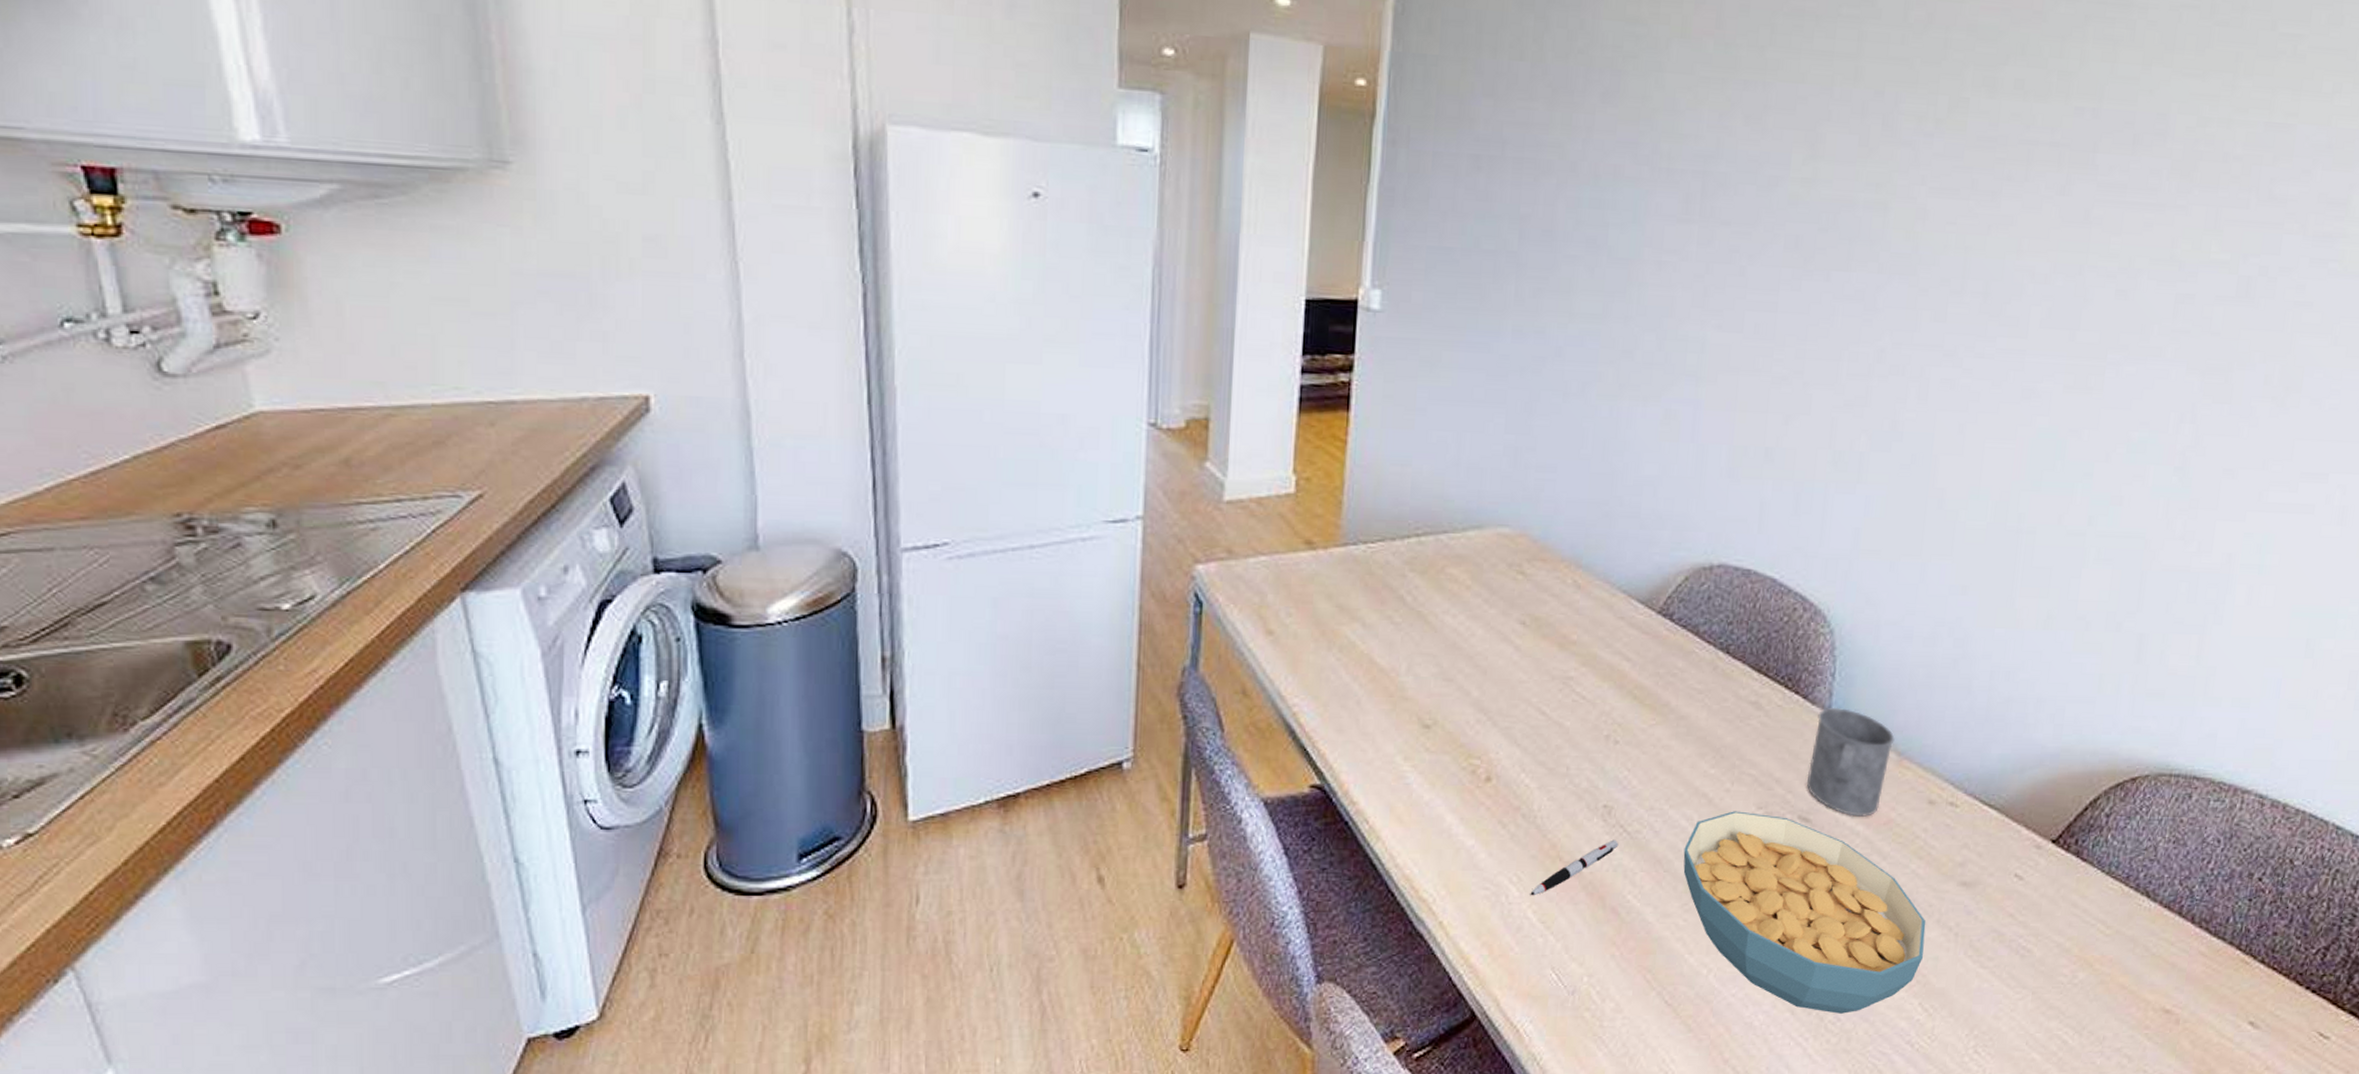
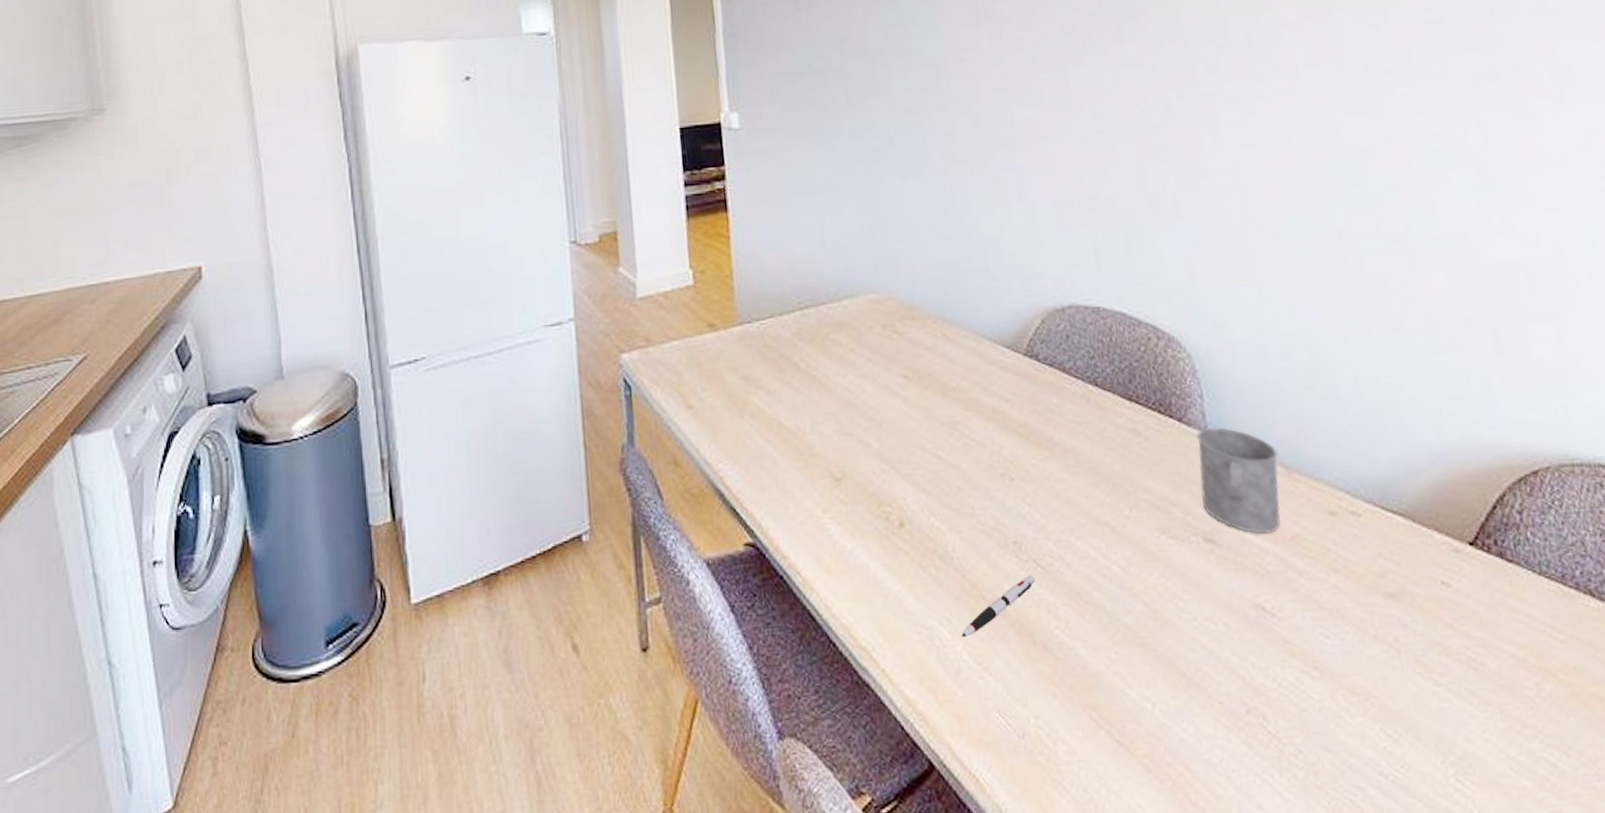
cereal bowl: present [1683,811,1927,1014] -> none [1099,537,1370,745]

